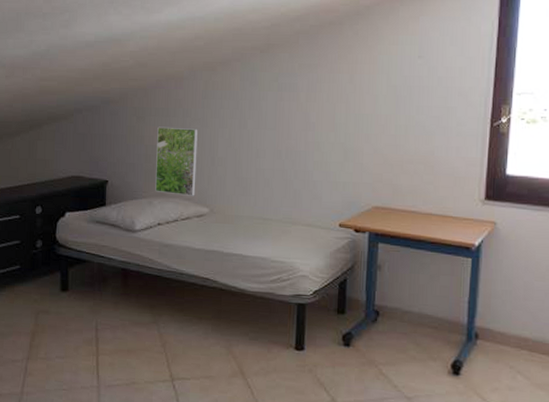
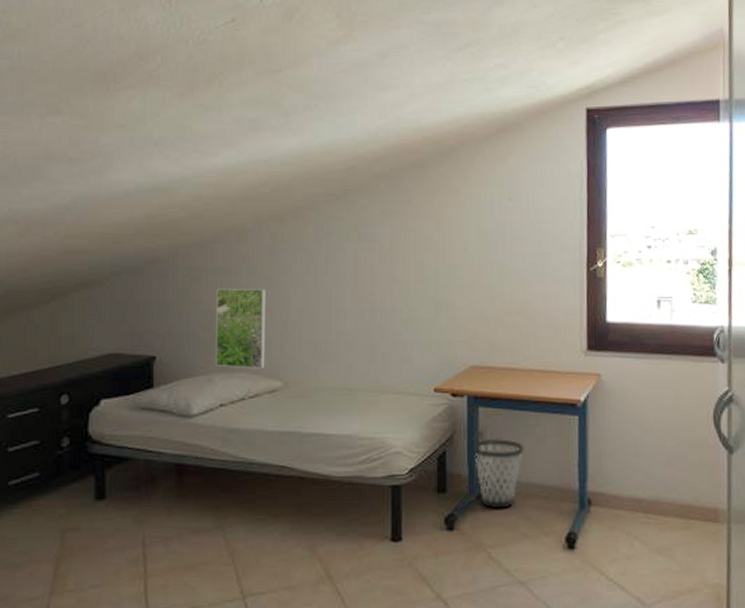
wastebasket: none [372,272,418,333] -> present [474,439,524,509]

